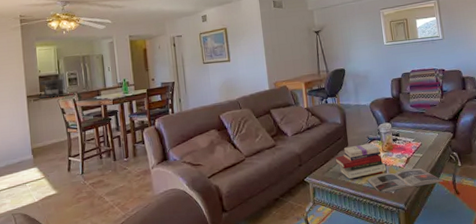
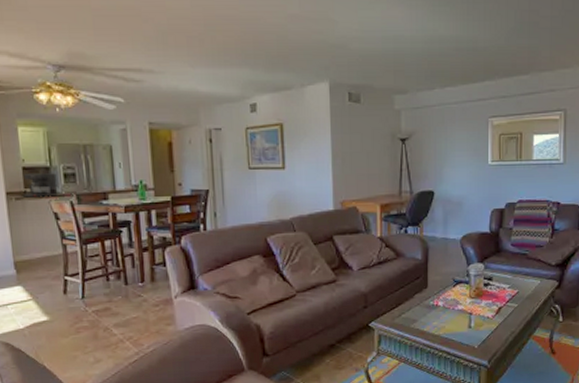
books: present [335,143,387,180] -> none [409,286,472,328]
magazine: present [366,168,444,194] -> none [445,320,539,347]

